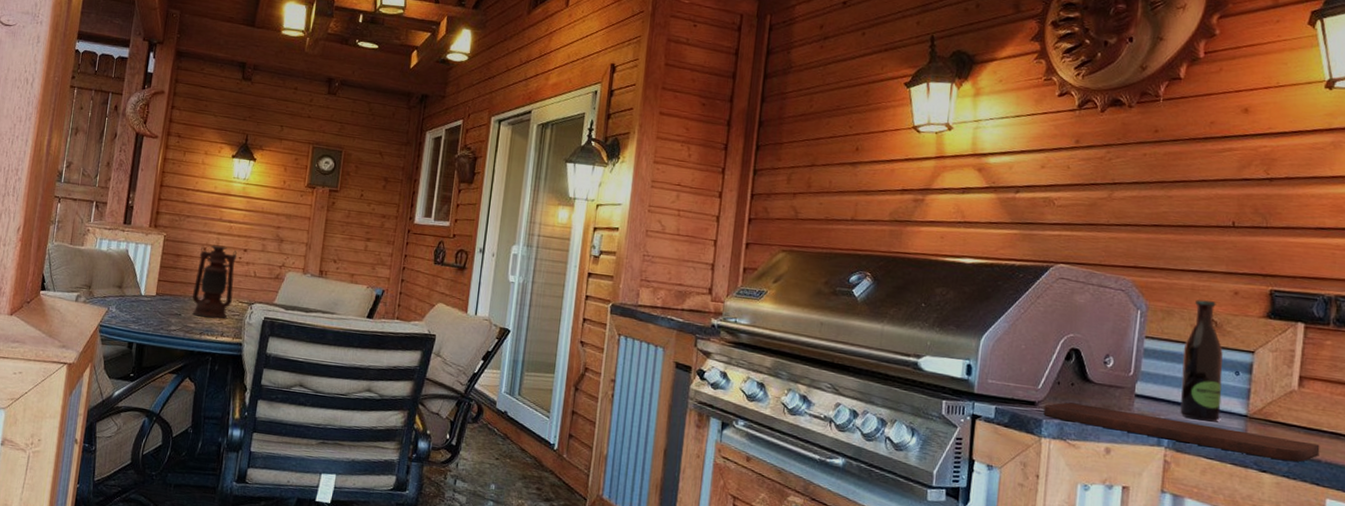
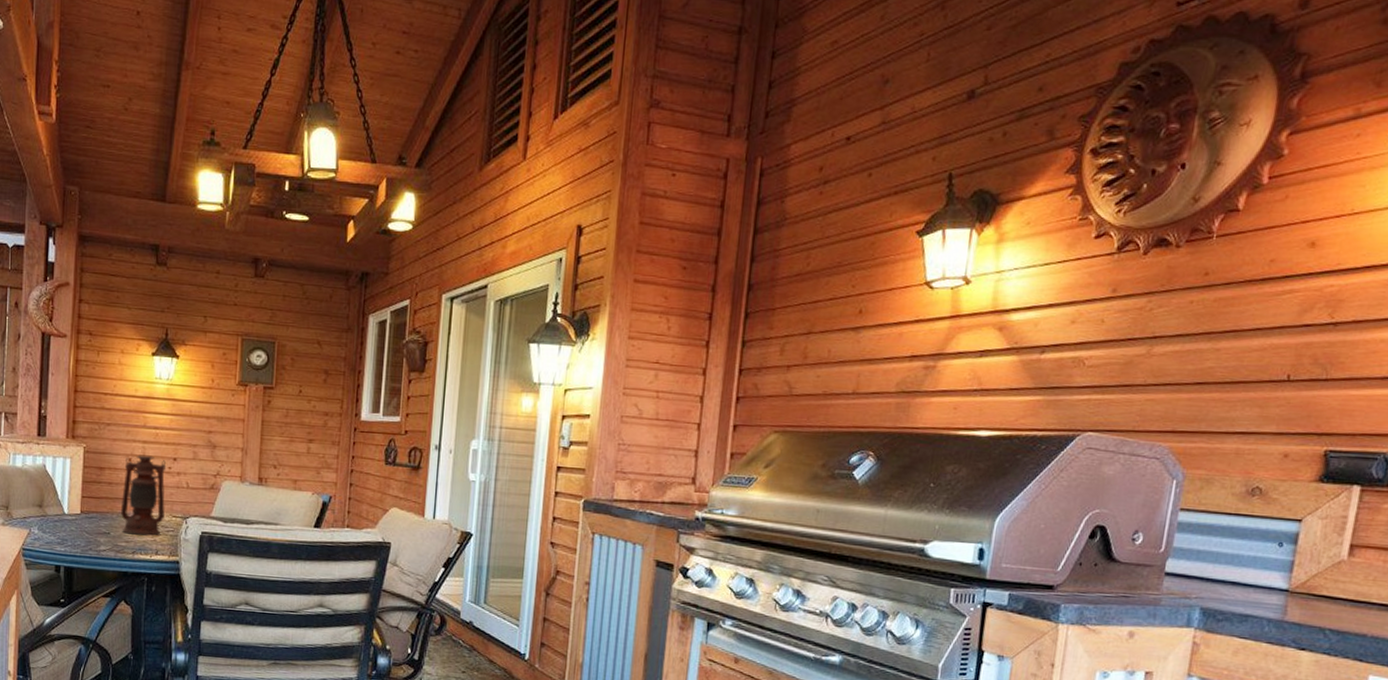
cutting board: present [1043,402,1320,462] -> none [1062,584,1367,638]
bottle: present [1180,300,1223,422] -> none [1214,465,1267,599]

